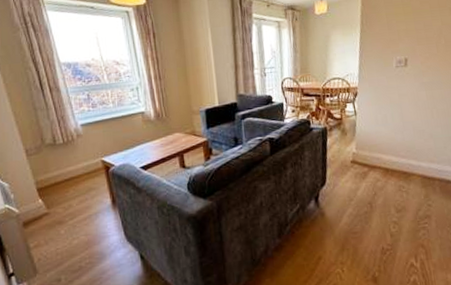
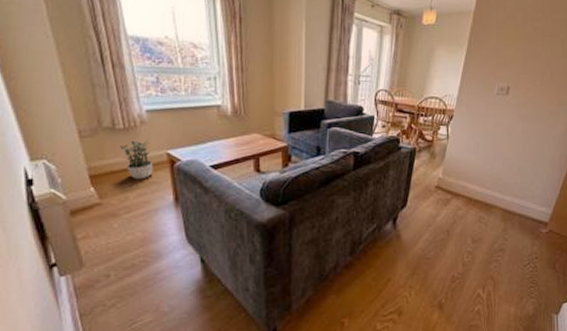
potted plant: none [61,150,91,188] -> present [120,139,153,180]

